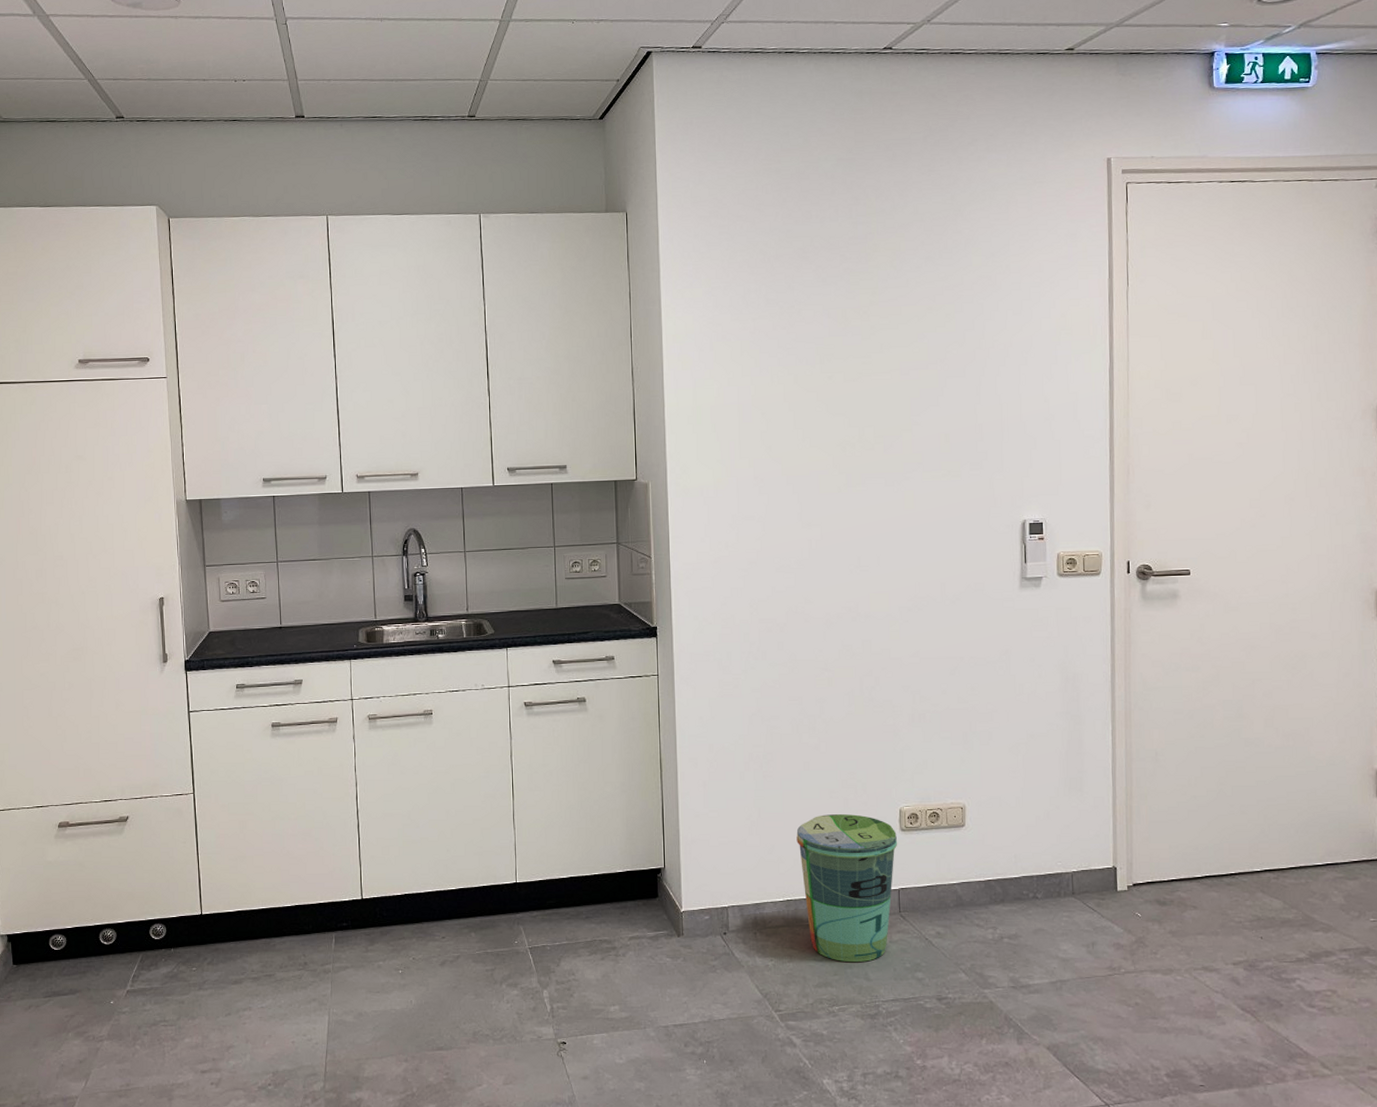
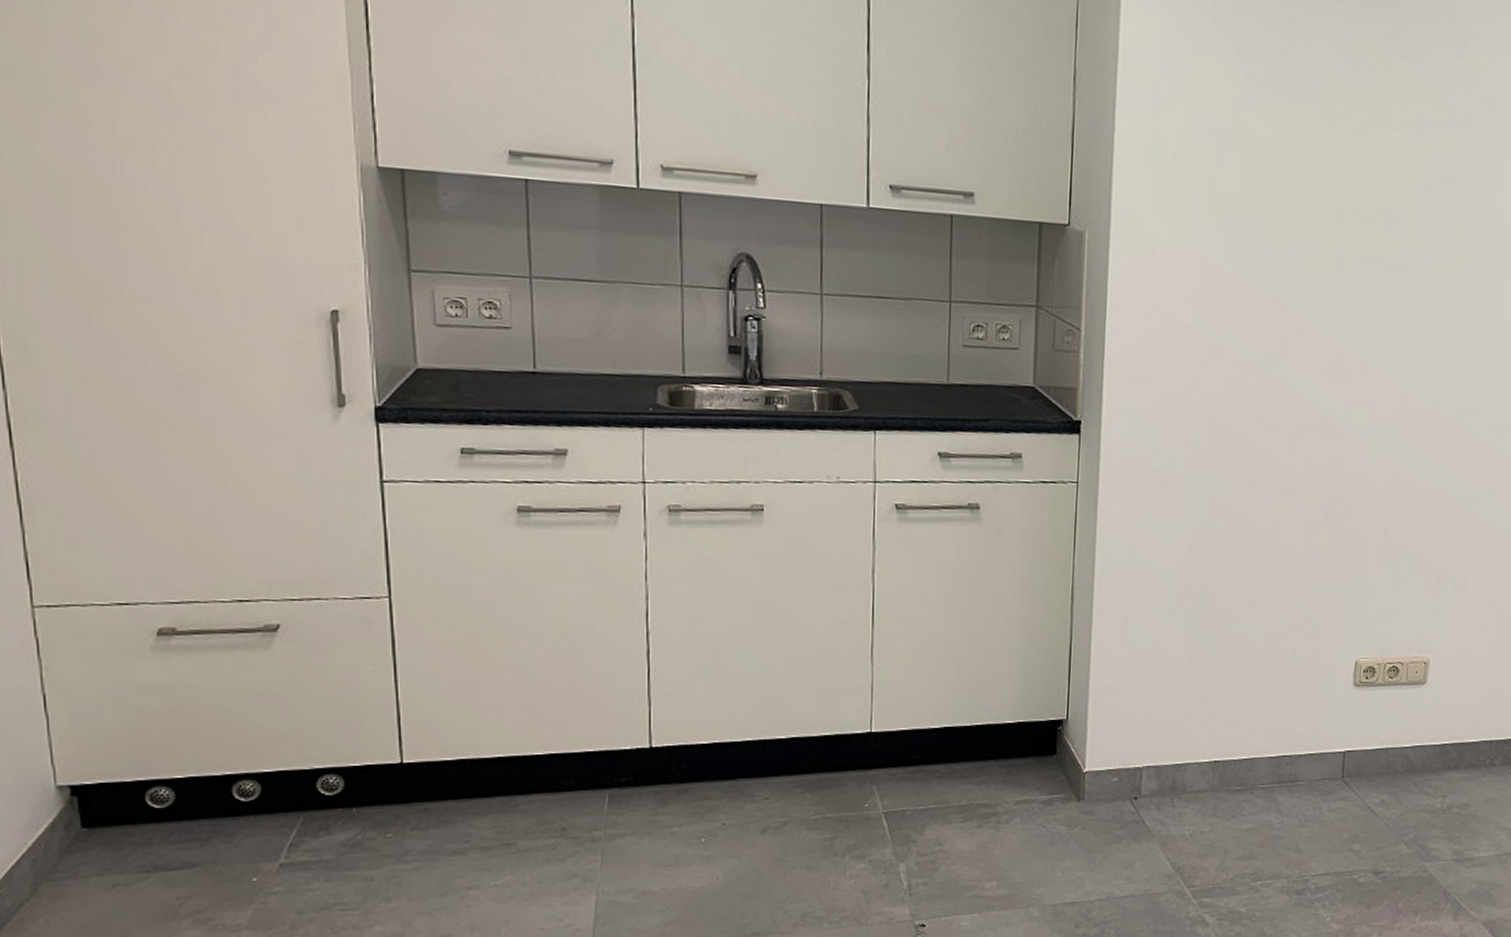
trash can: present [796,814,898,963] -> none [1232,664,1350,833]

